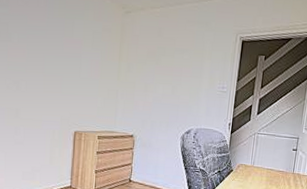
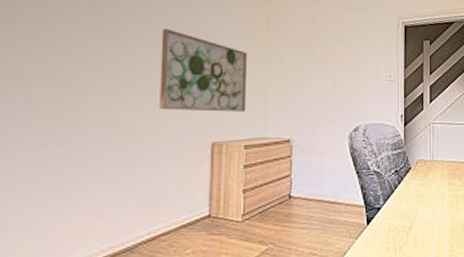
wall art: none [38,36,104,109] -> present [159,28,247,112]

